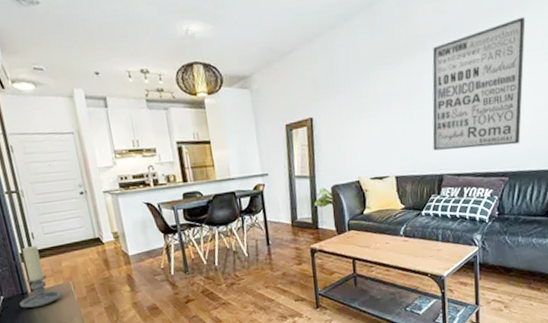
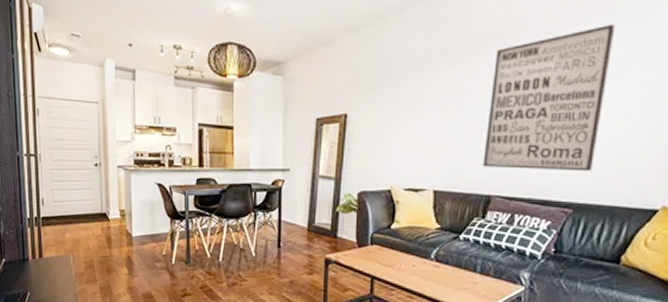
candle holder: present [20,246,62,308] -> none [19,212,61,277]

